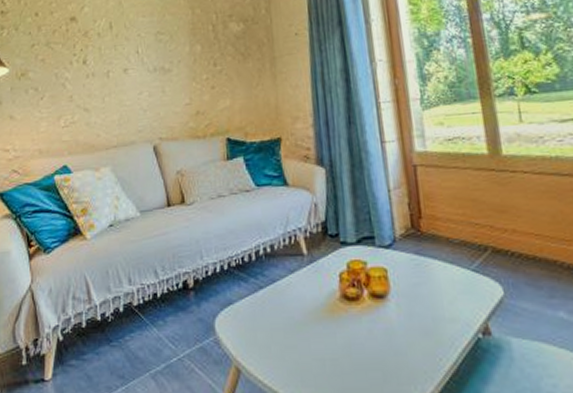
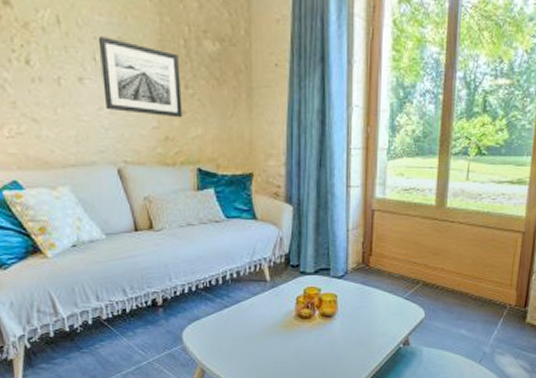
wall art: none [141,33,212,94] -> present [98,37,183,118]

